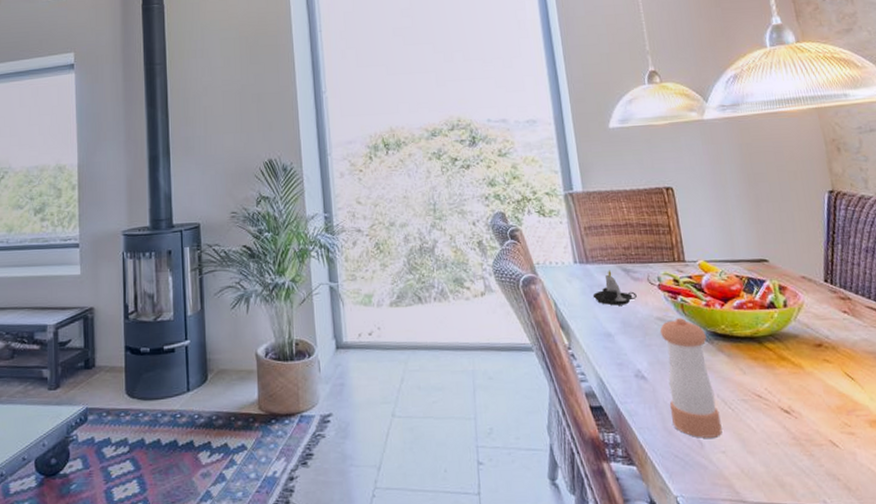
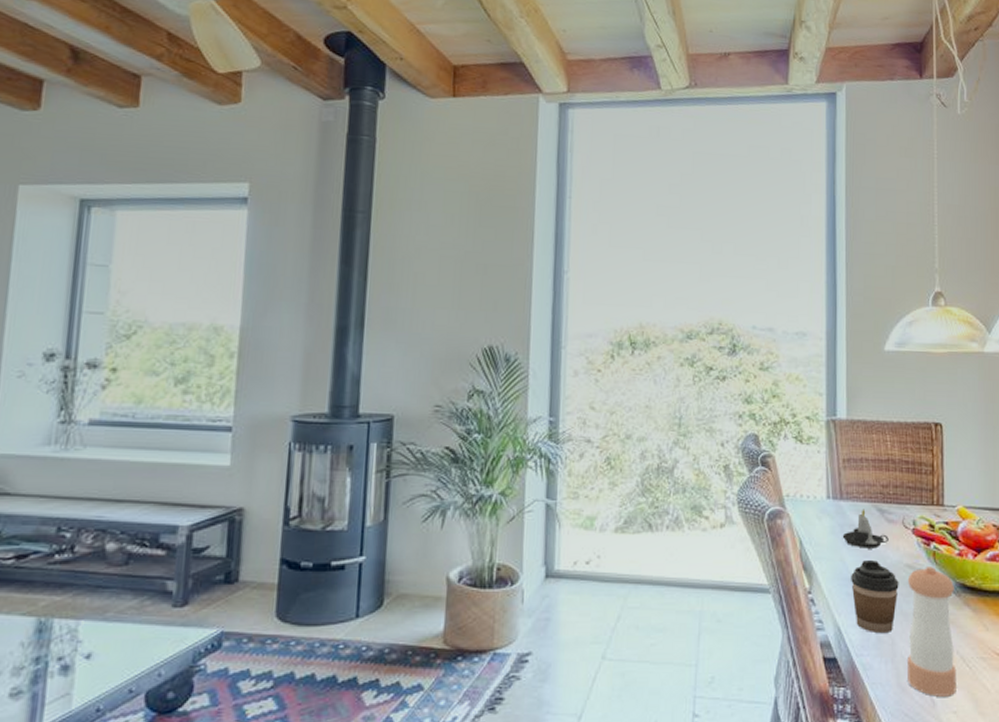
coffee cup: none [606,316,653,382] -> present [851,560,899,634]

